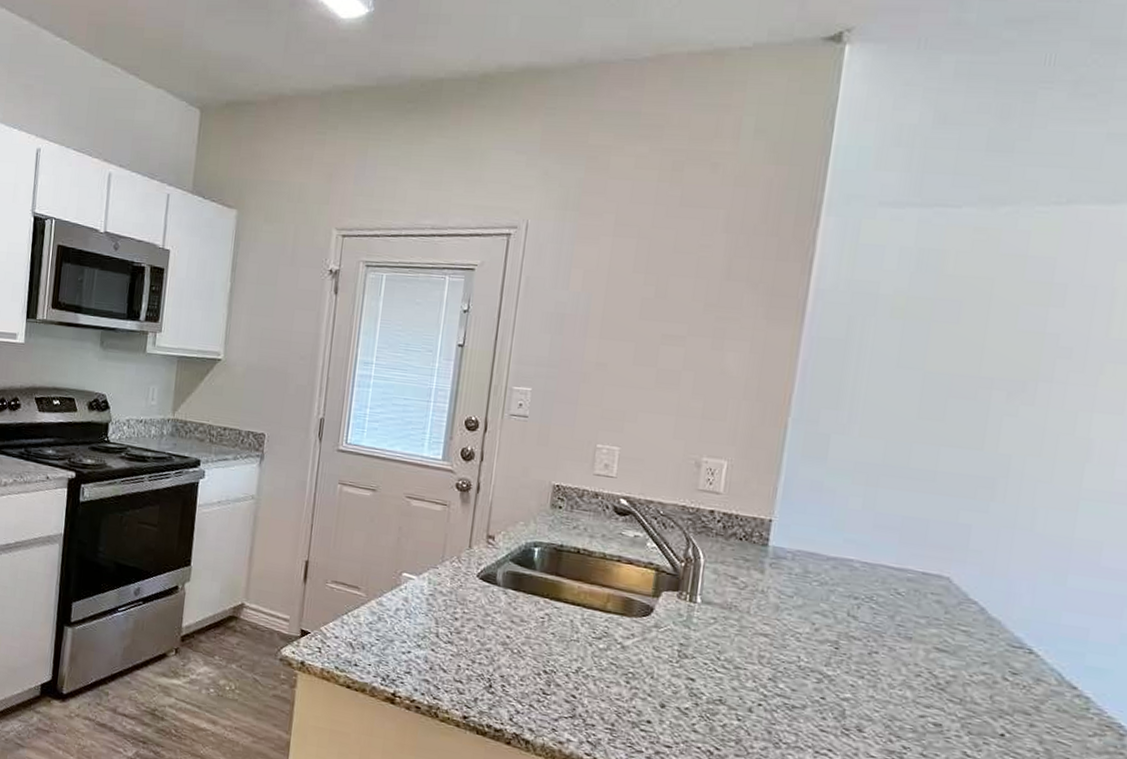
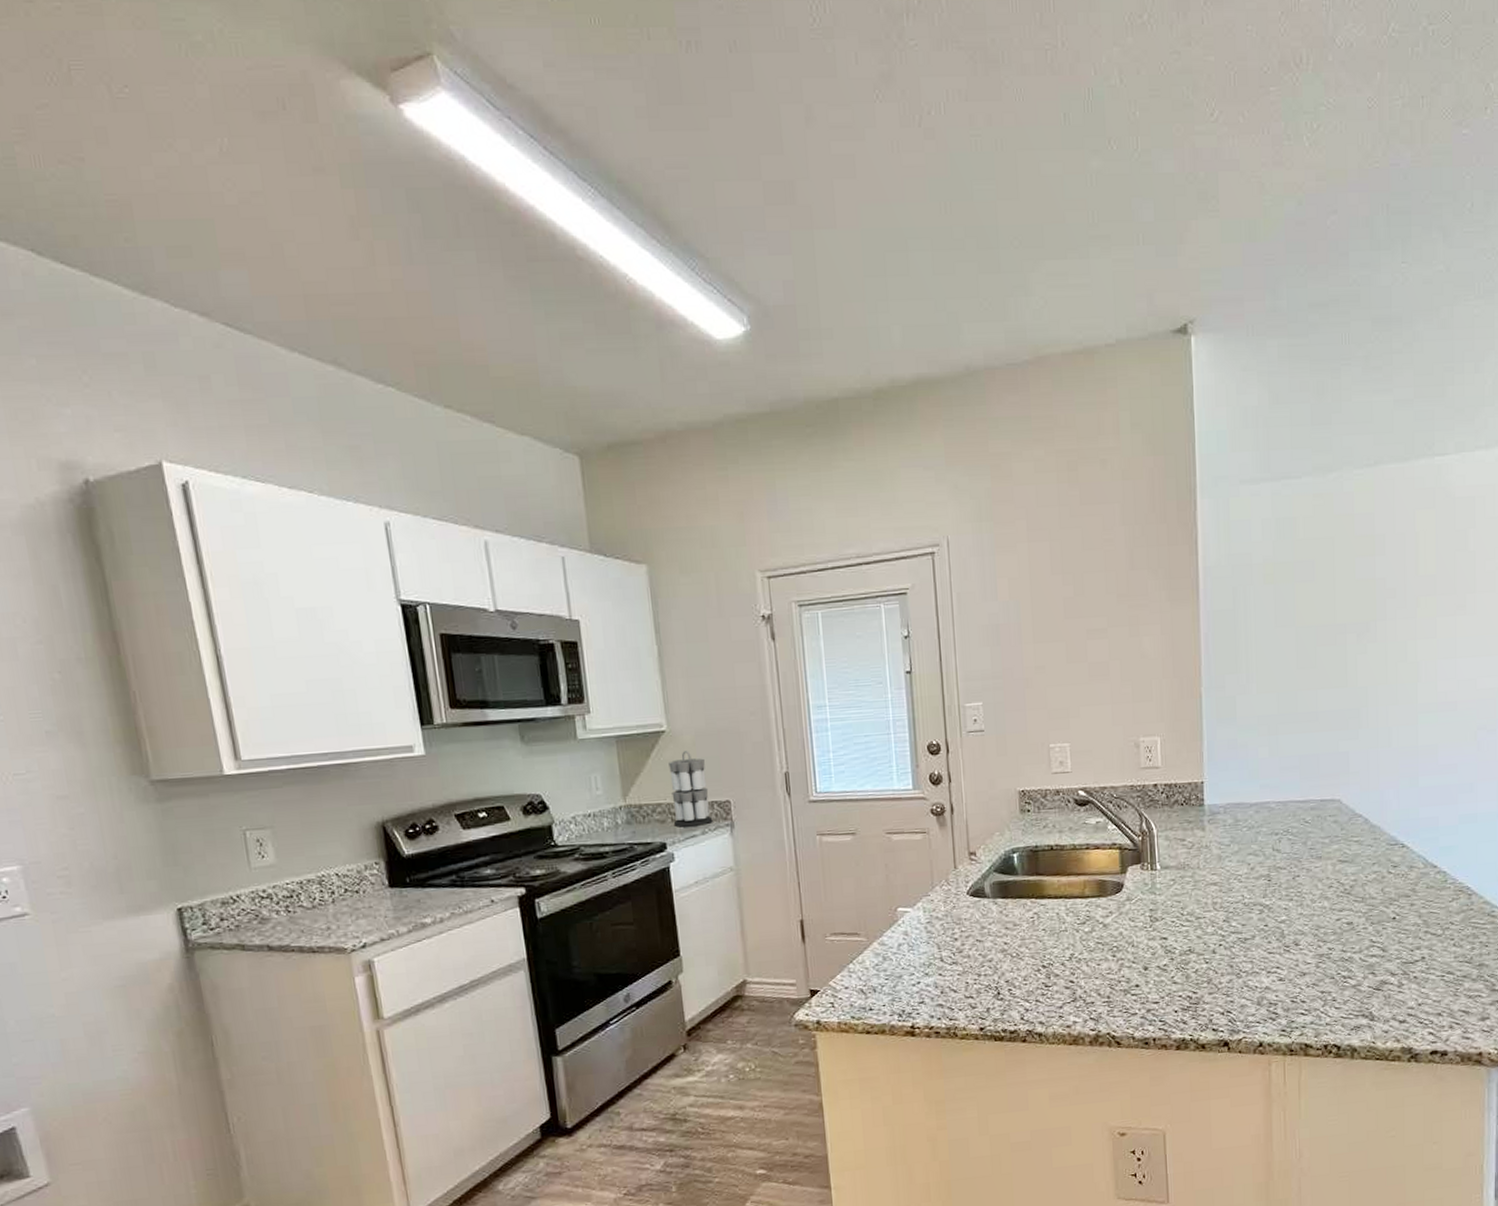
spice rack: none [210,381,250,452] -> present [669,751,713,827]

